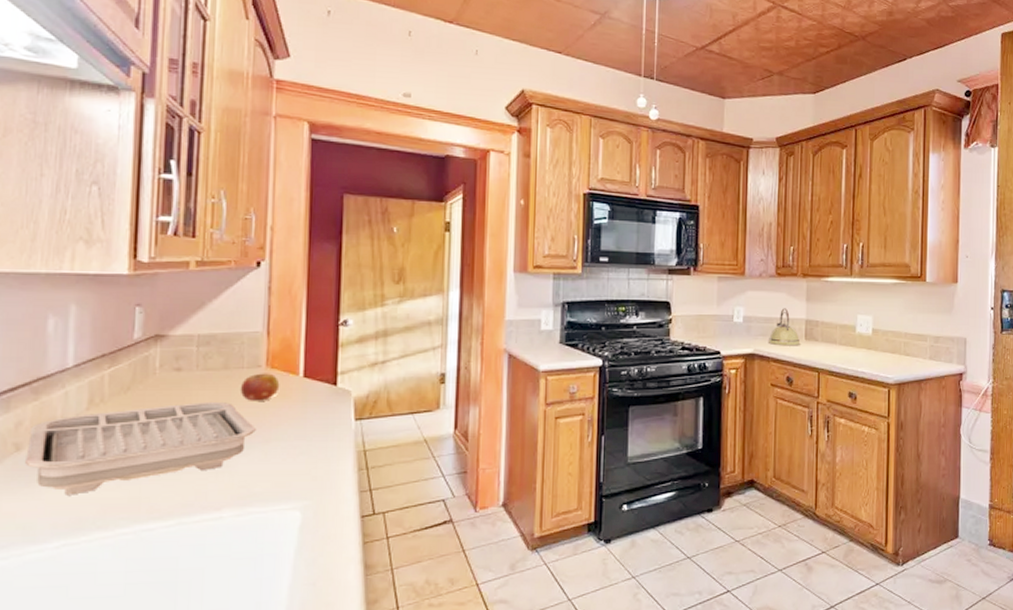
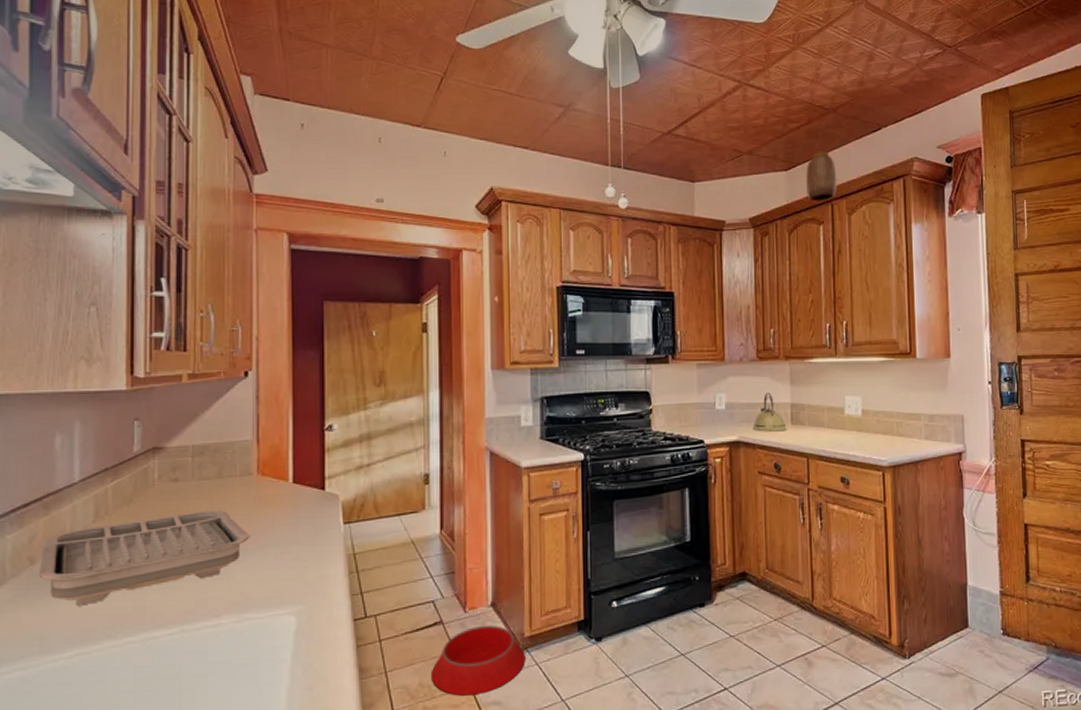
fruit: present [240,373,280,402] -> none [233,480,271,510]
pet bowl: none [437,524,534,594] -> present [430,625,526,696]
vase: none [832,76,862,125] -> present [806,151,838,201]

